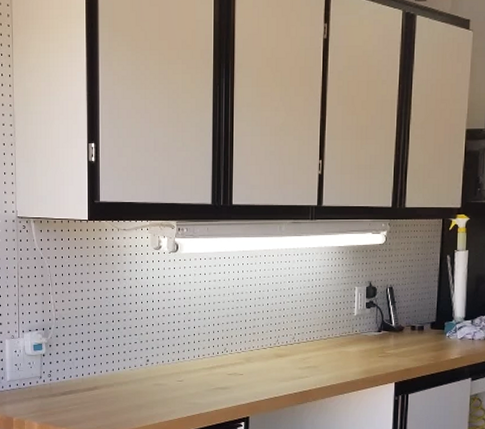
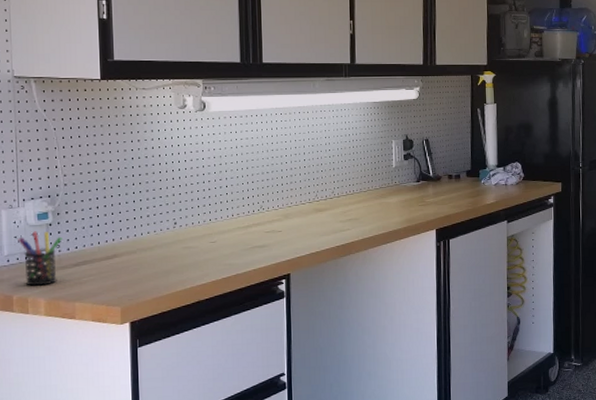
pen holder: none [18,360,53,410] -> present [18,231,62,286]

